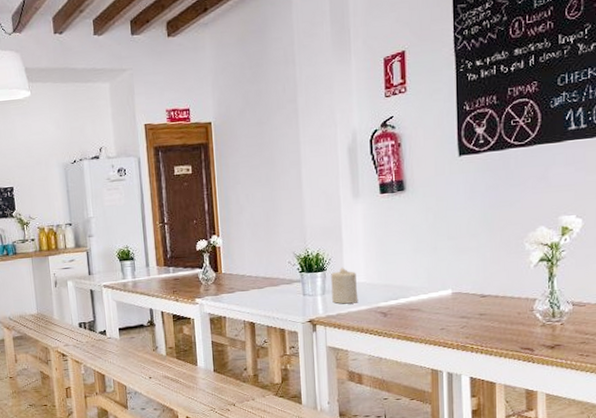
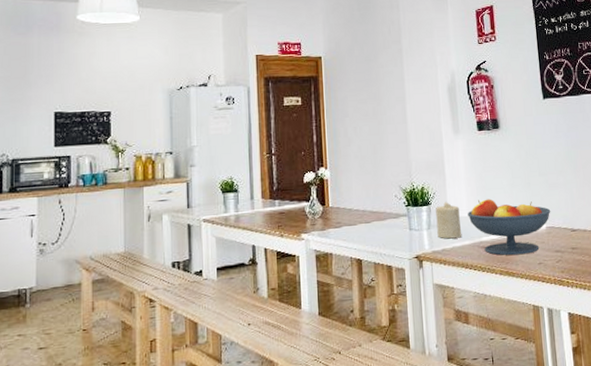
fruit bowl: none [365,264,459,321] -> present [468,199,551,256]

